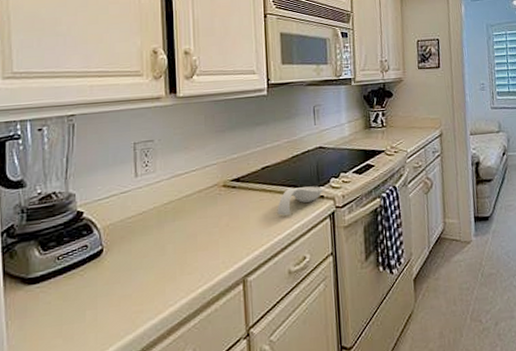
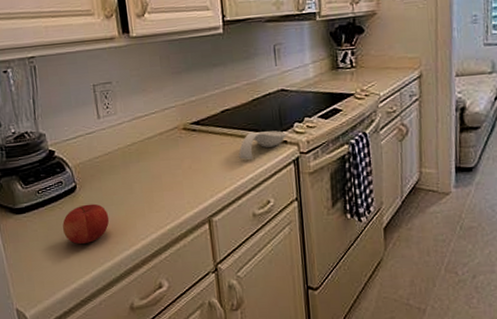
fruit: none [82,268,136,317] -> present [62,203,110,245]

